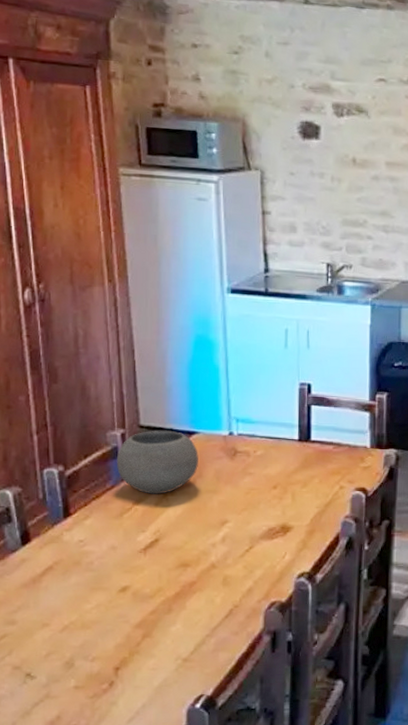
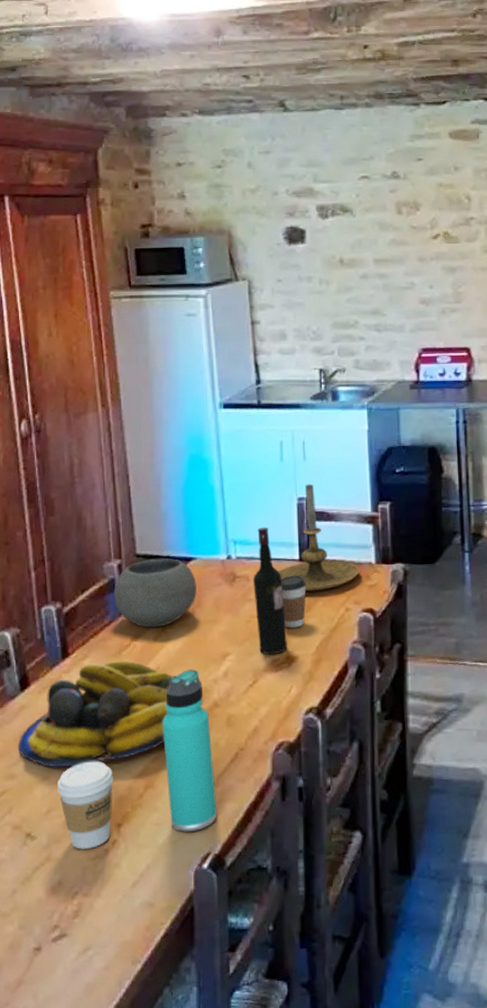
fruit bowl: none [19,522,176,617] -> present [18,661,176,768]
coffee cup: none [57,611,112,689] -> present [58,761,113,850]
thermos bottle: none [161,534,211,676] -> present [162,669,218,832]
wine bottle: none [253,408,284,524] -> present [253,527,287,654]
candle holder: none [278,370,355,469] -> present [278,483,360,591]
coffee cup: none [280,453,304,502] -> present [281,575,307,629]

